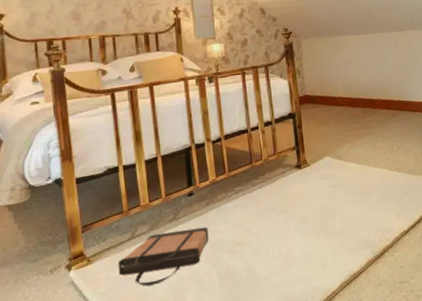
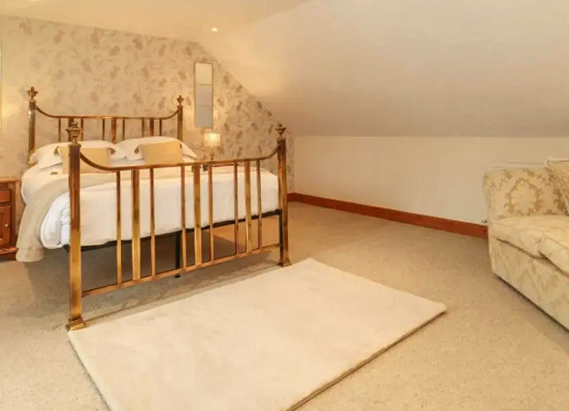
shopping bag: present [117,226,209,287] -> none [108,309,190,358]

